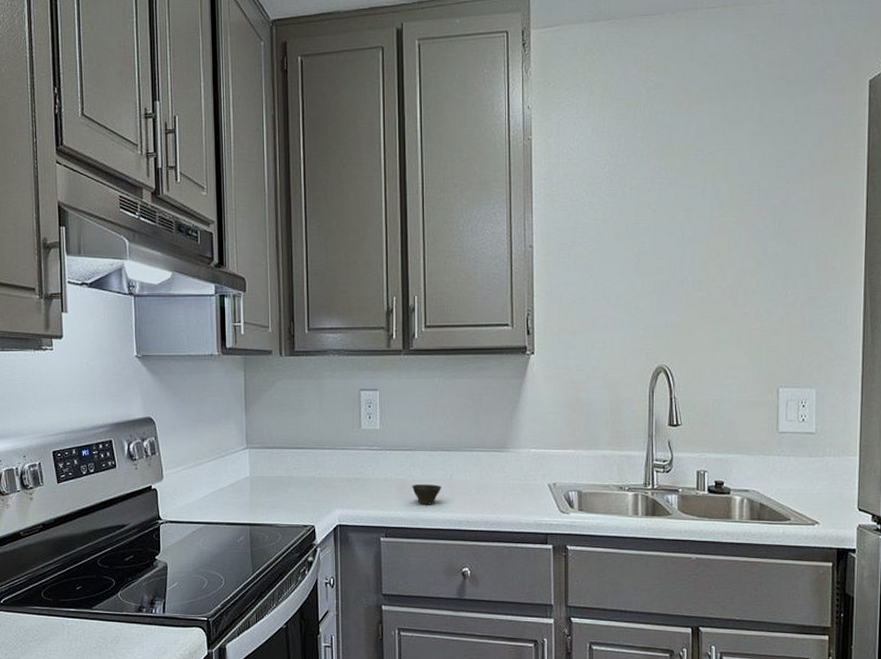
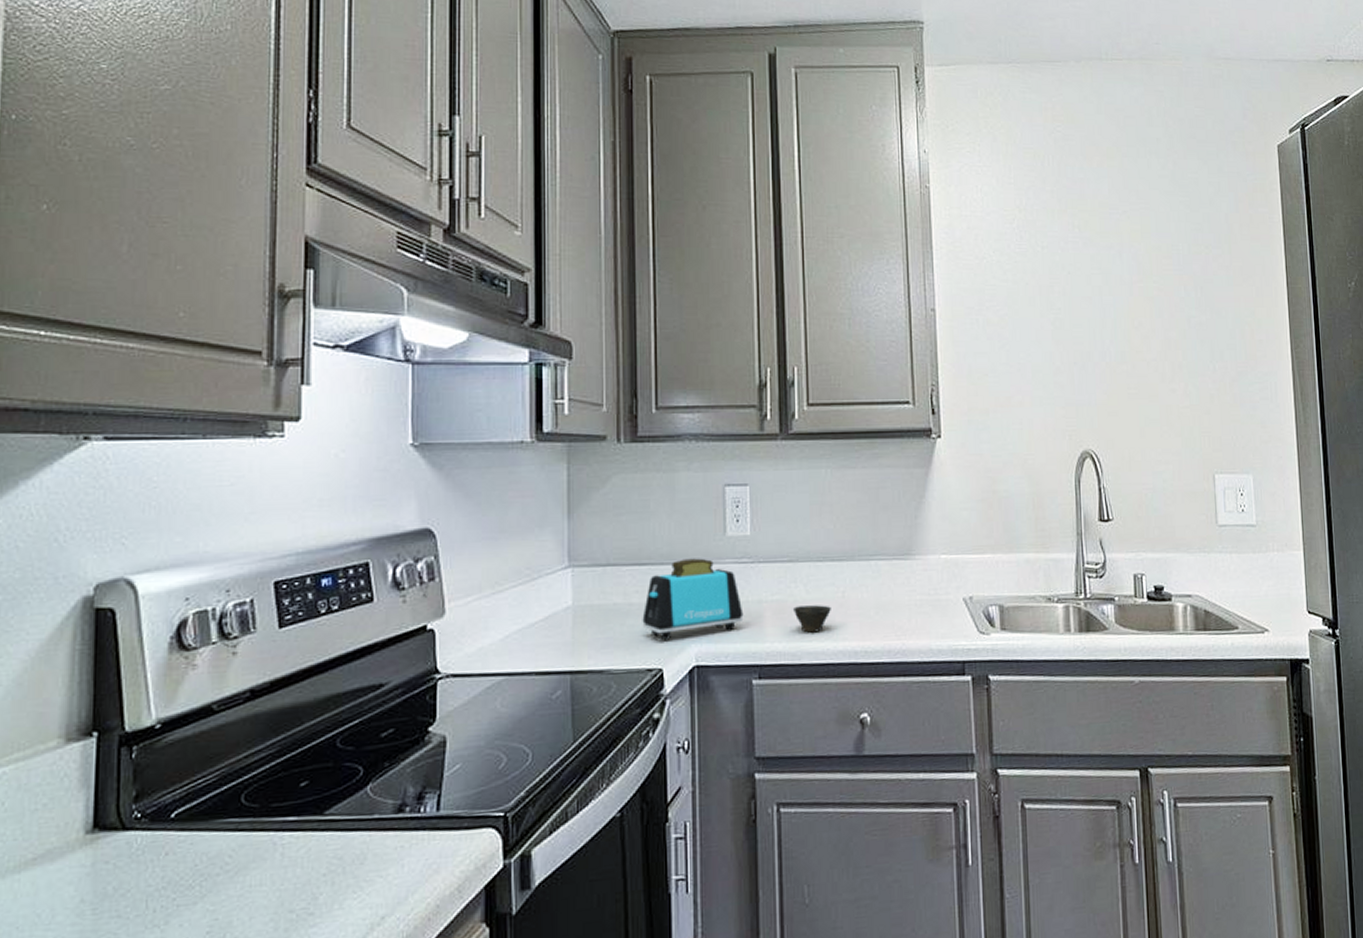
toaster: none [299,445,374,505] -> present [642,558,744,640]

